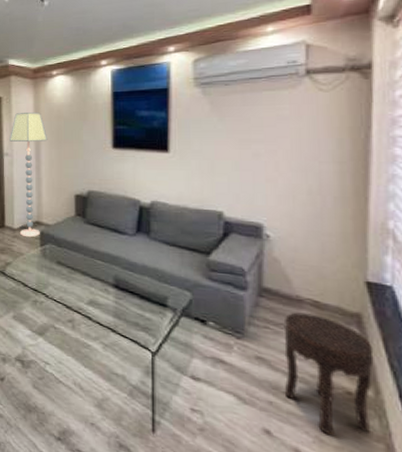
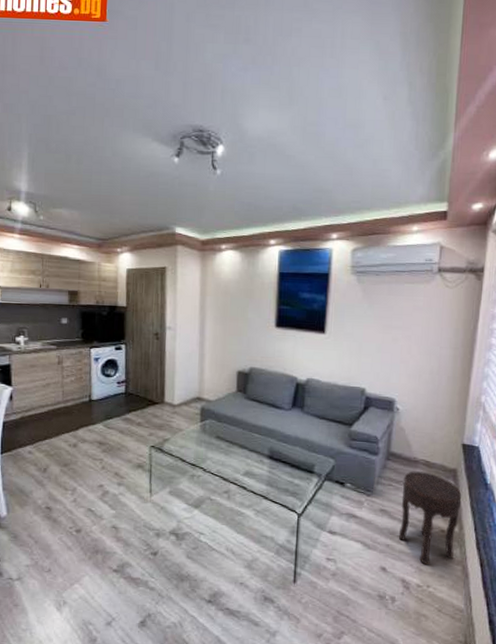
floor lamp: present [10,112,48,238] -> none [173,285,214,414]

